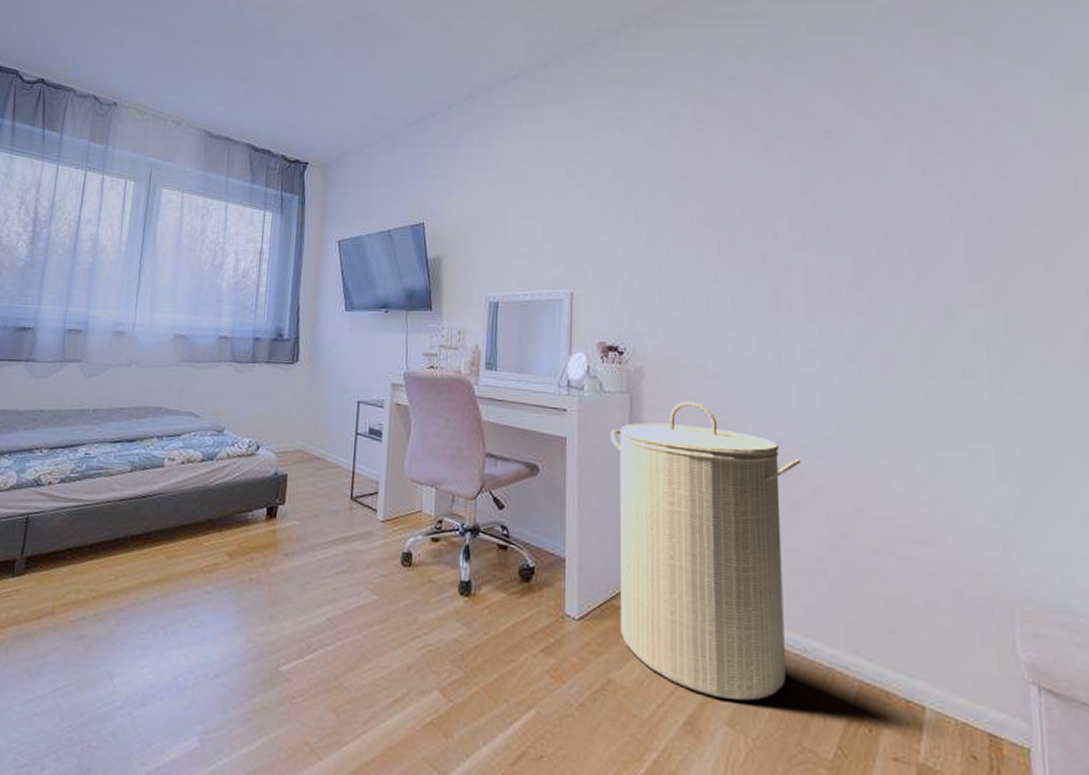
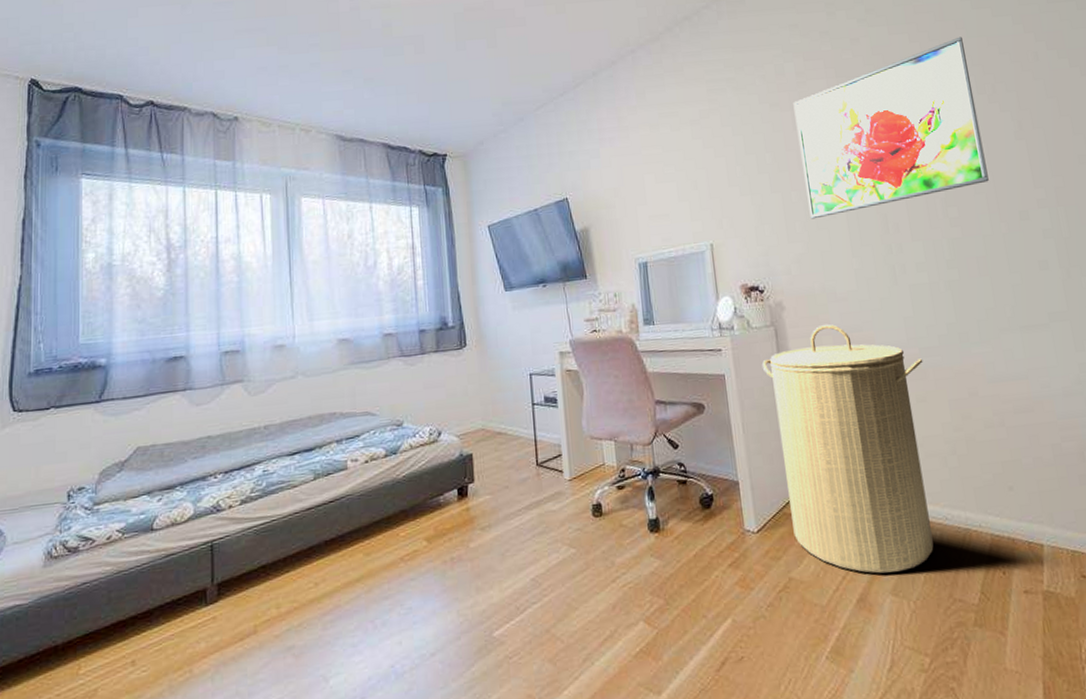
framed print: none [685,97,911,282] -> present [793,36,989,219]

